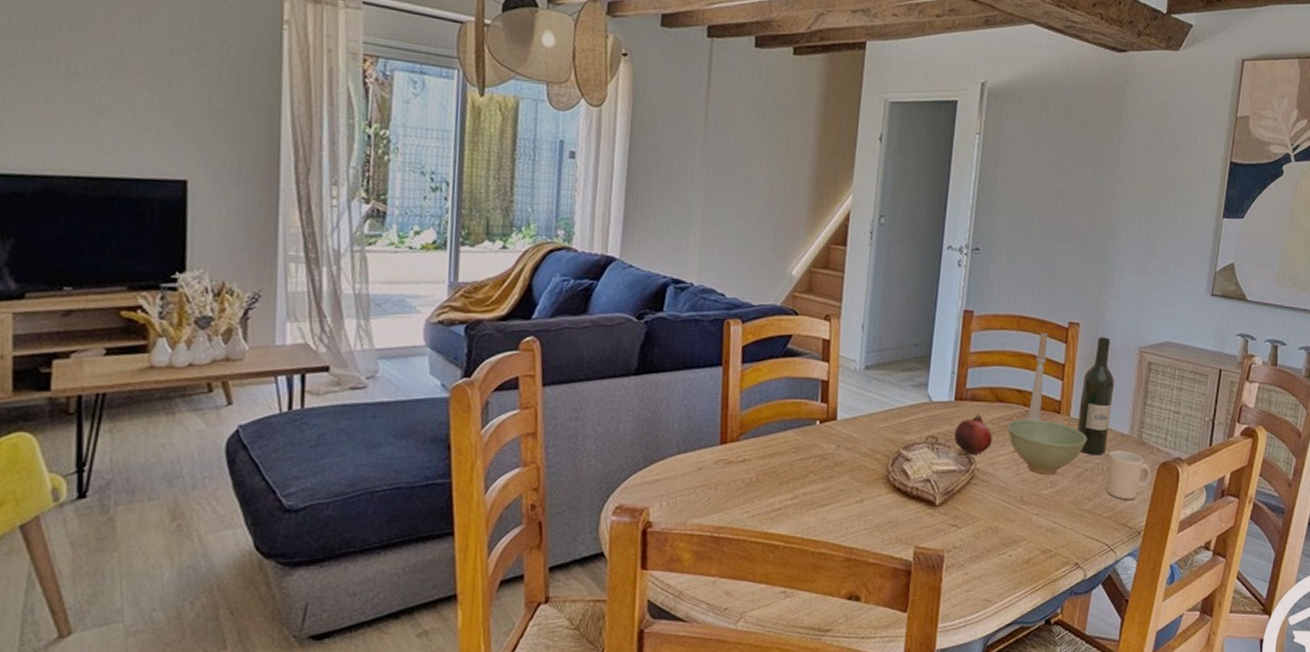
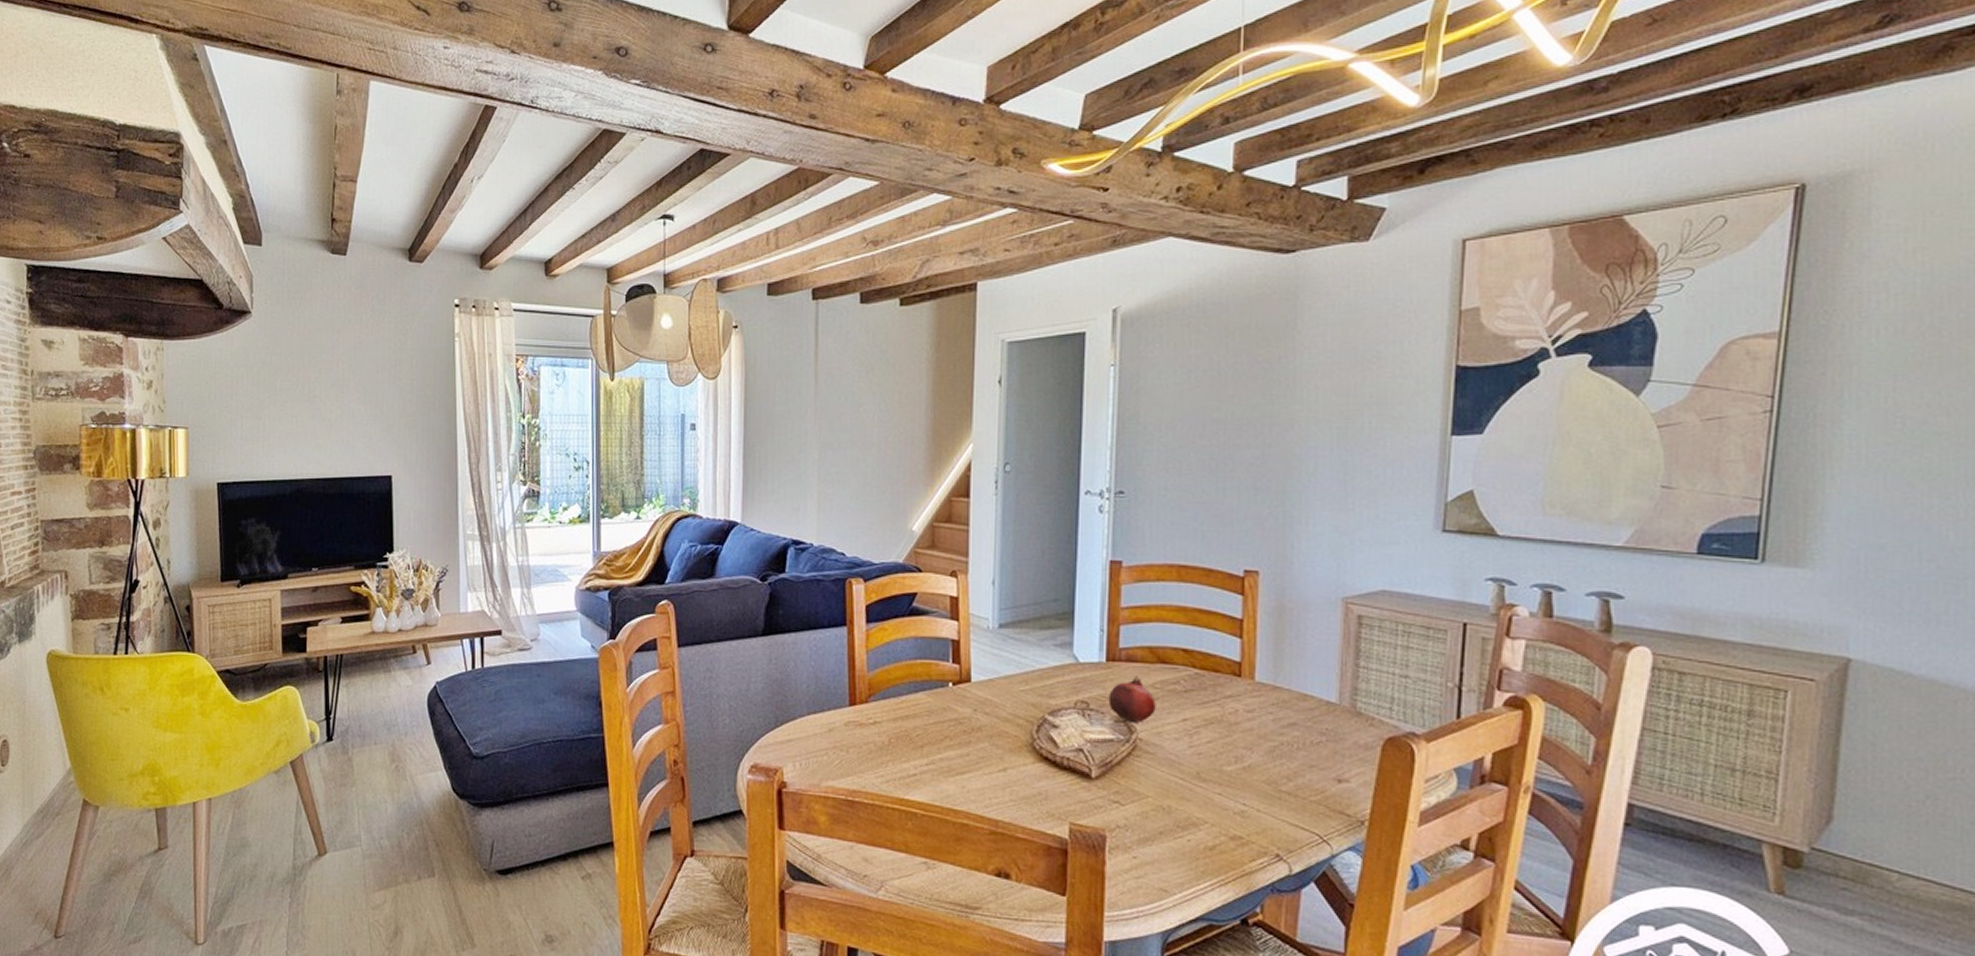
bowl: present [1007,419,1087,475] -> none [1173,682,1280,749]
candlestick: present [1018,332,1048,421] -> none [1187,582,1219,685]
wine bottle: present [1077,337,1115,455] -> none [1266,586,1313,727]
mug: present [1106,450,1152,500] -> none [1311,721,1375,783]

